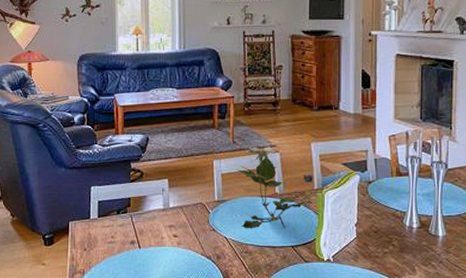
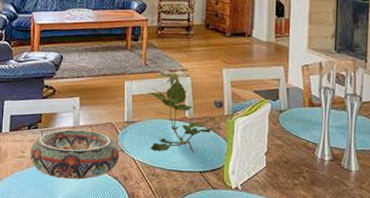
decorative bowl: none [121,212,211,262] -> present [30,129,120,180]

